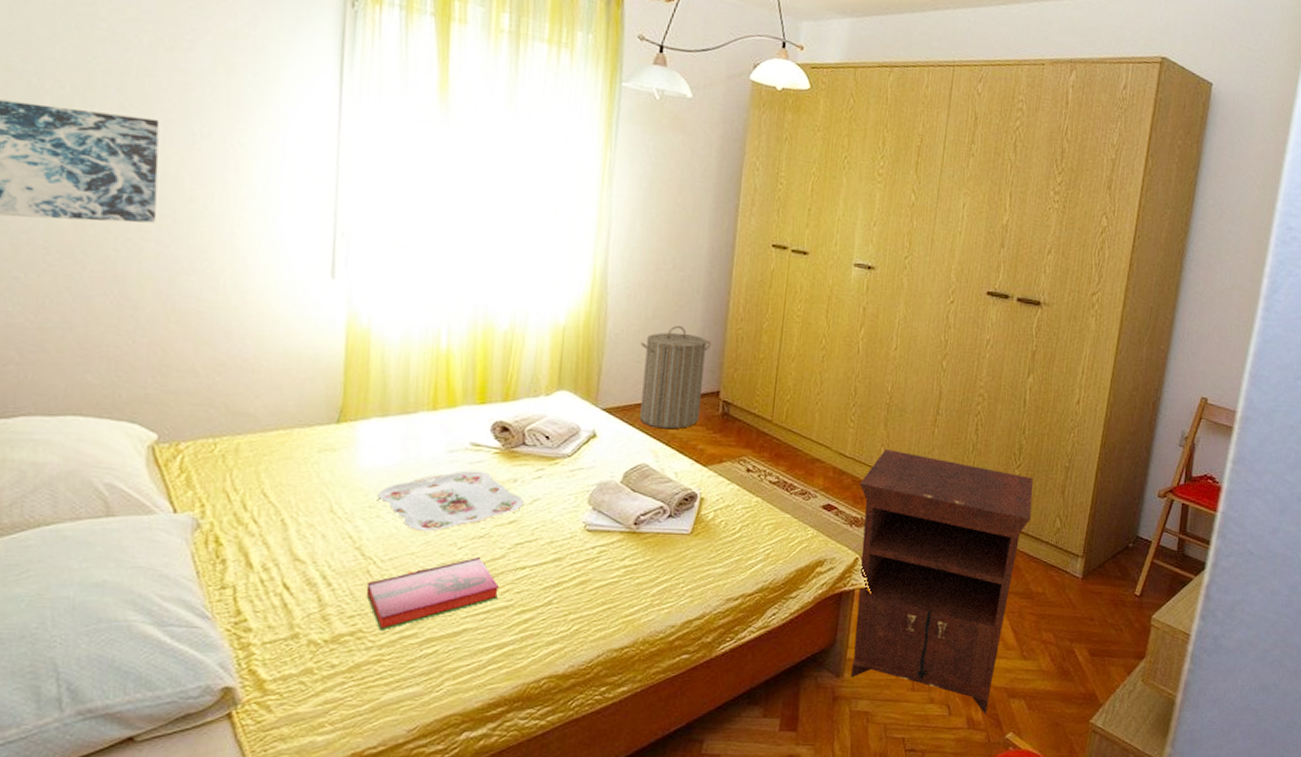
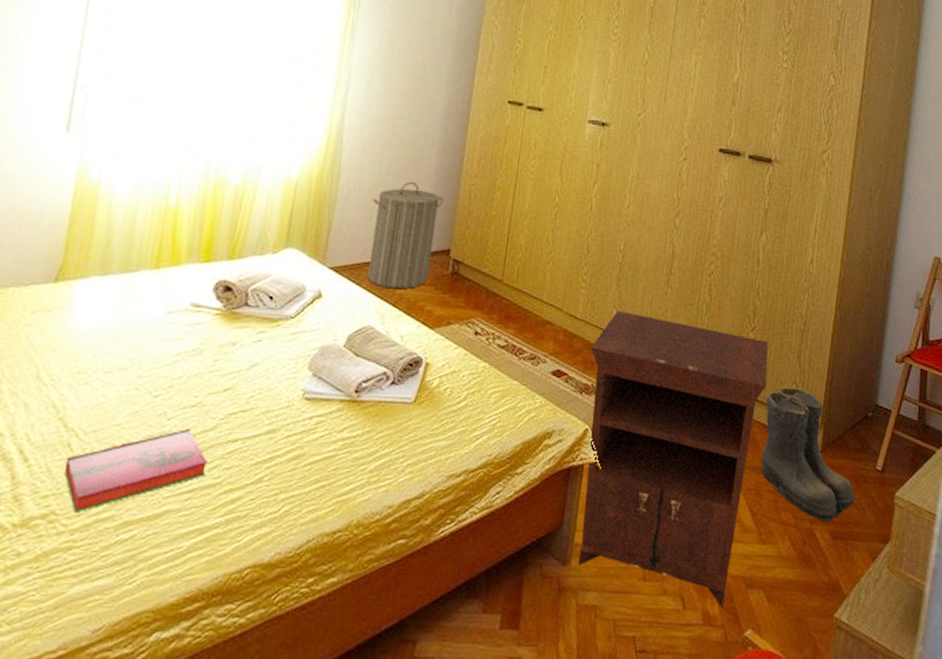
serving tray: present [377,470,524,532] -> none [87,333,242,401]
boots: none [1024,519,1116,642] -> present [761,386,857,523]

